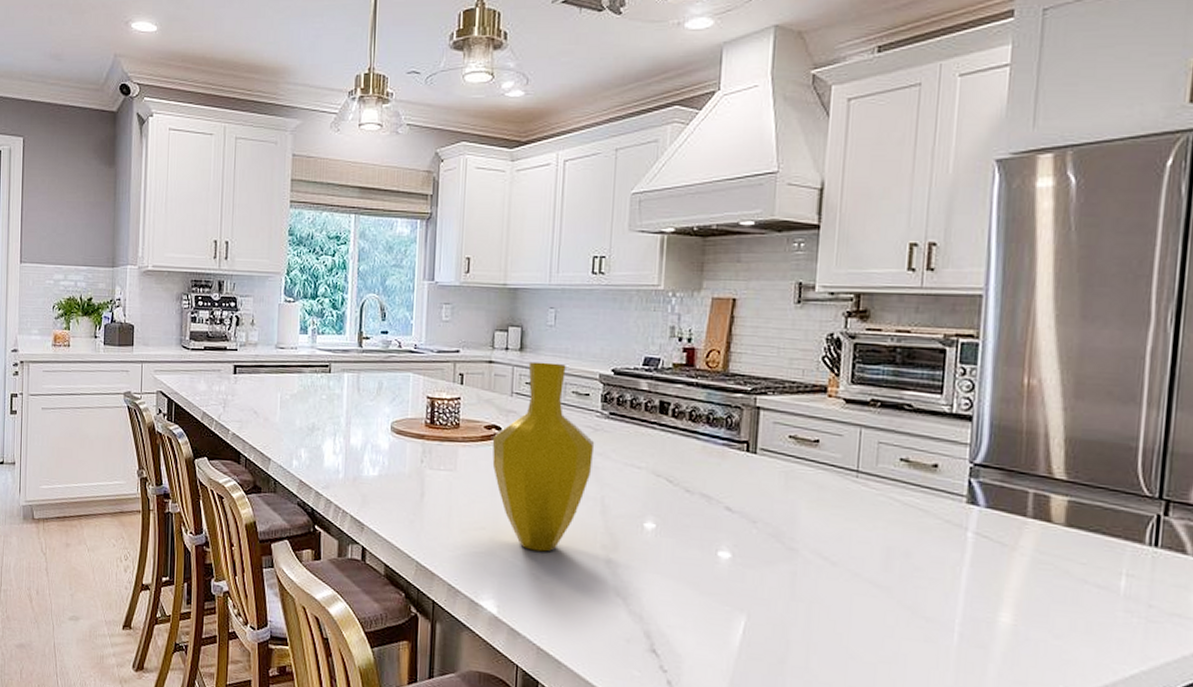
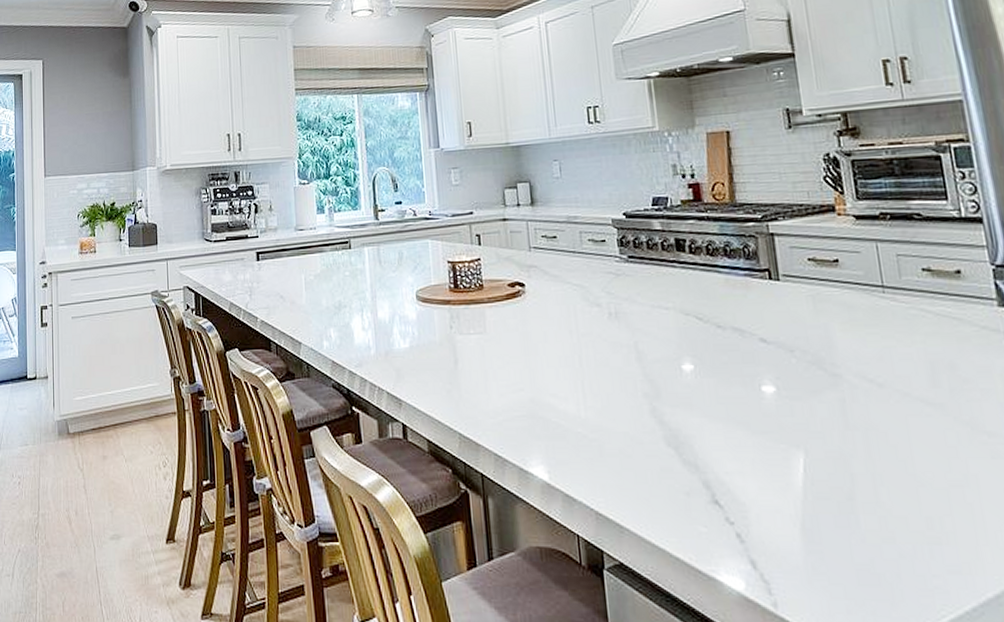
vase: present [492,361,595,552] -> none [517,213,621,408]

